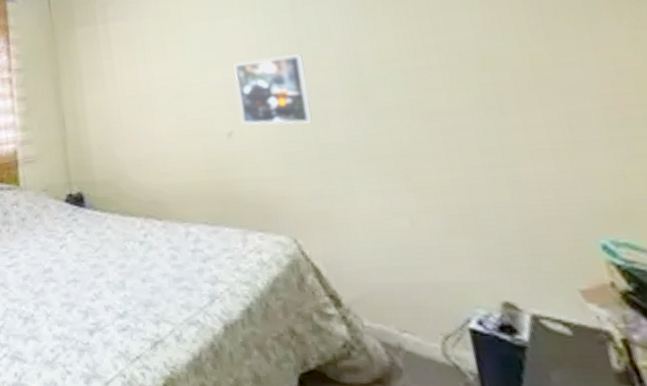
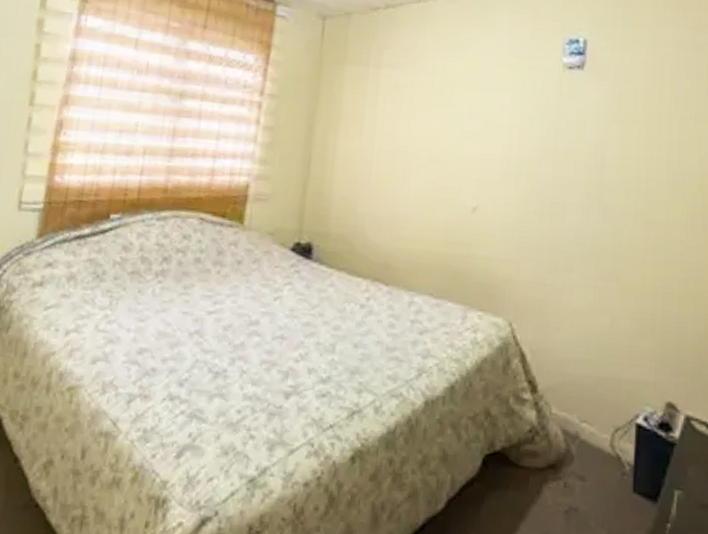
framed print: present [233,54,313,125] -> none [488,140,557,212]

